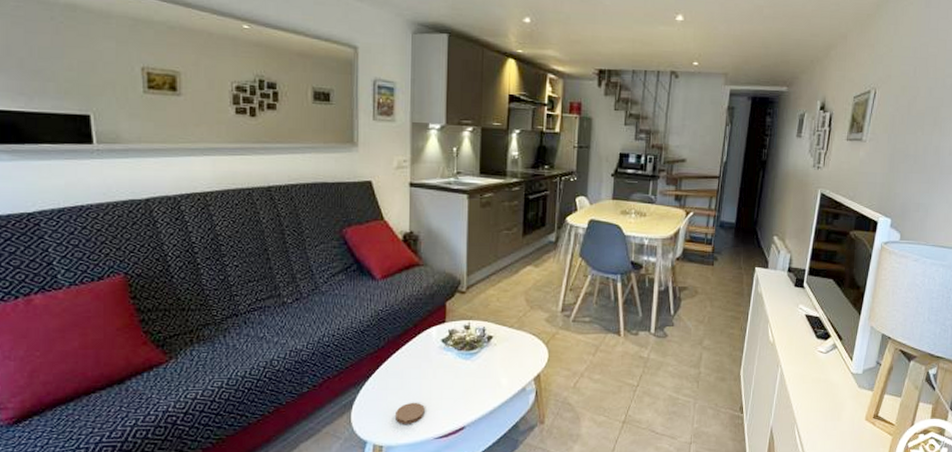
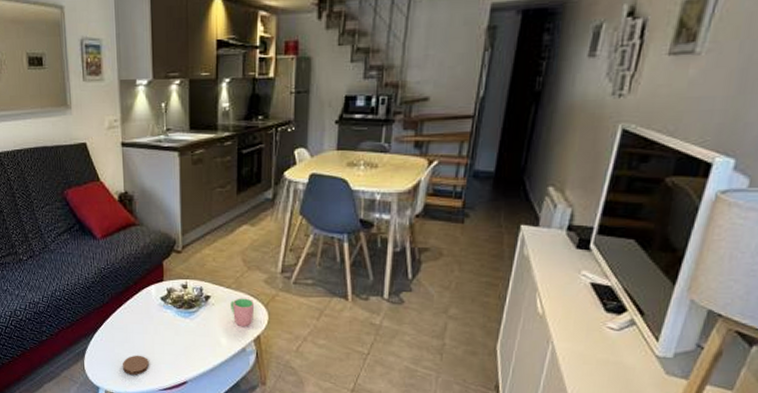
cup: none [512,337,536,367] -> present [230,298,255,327]

